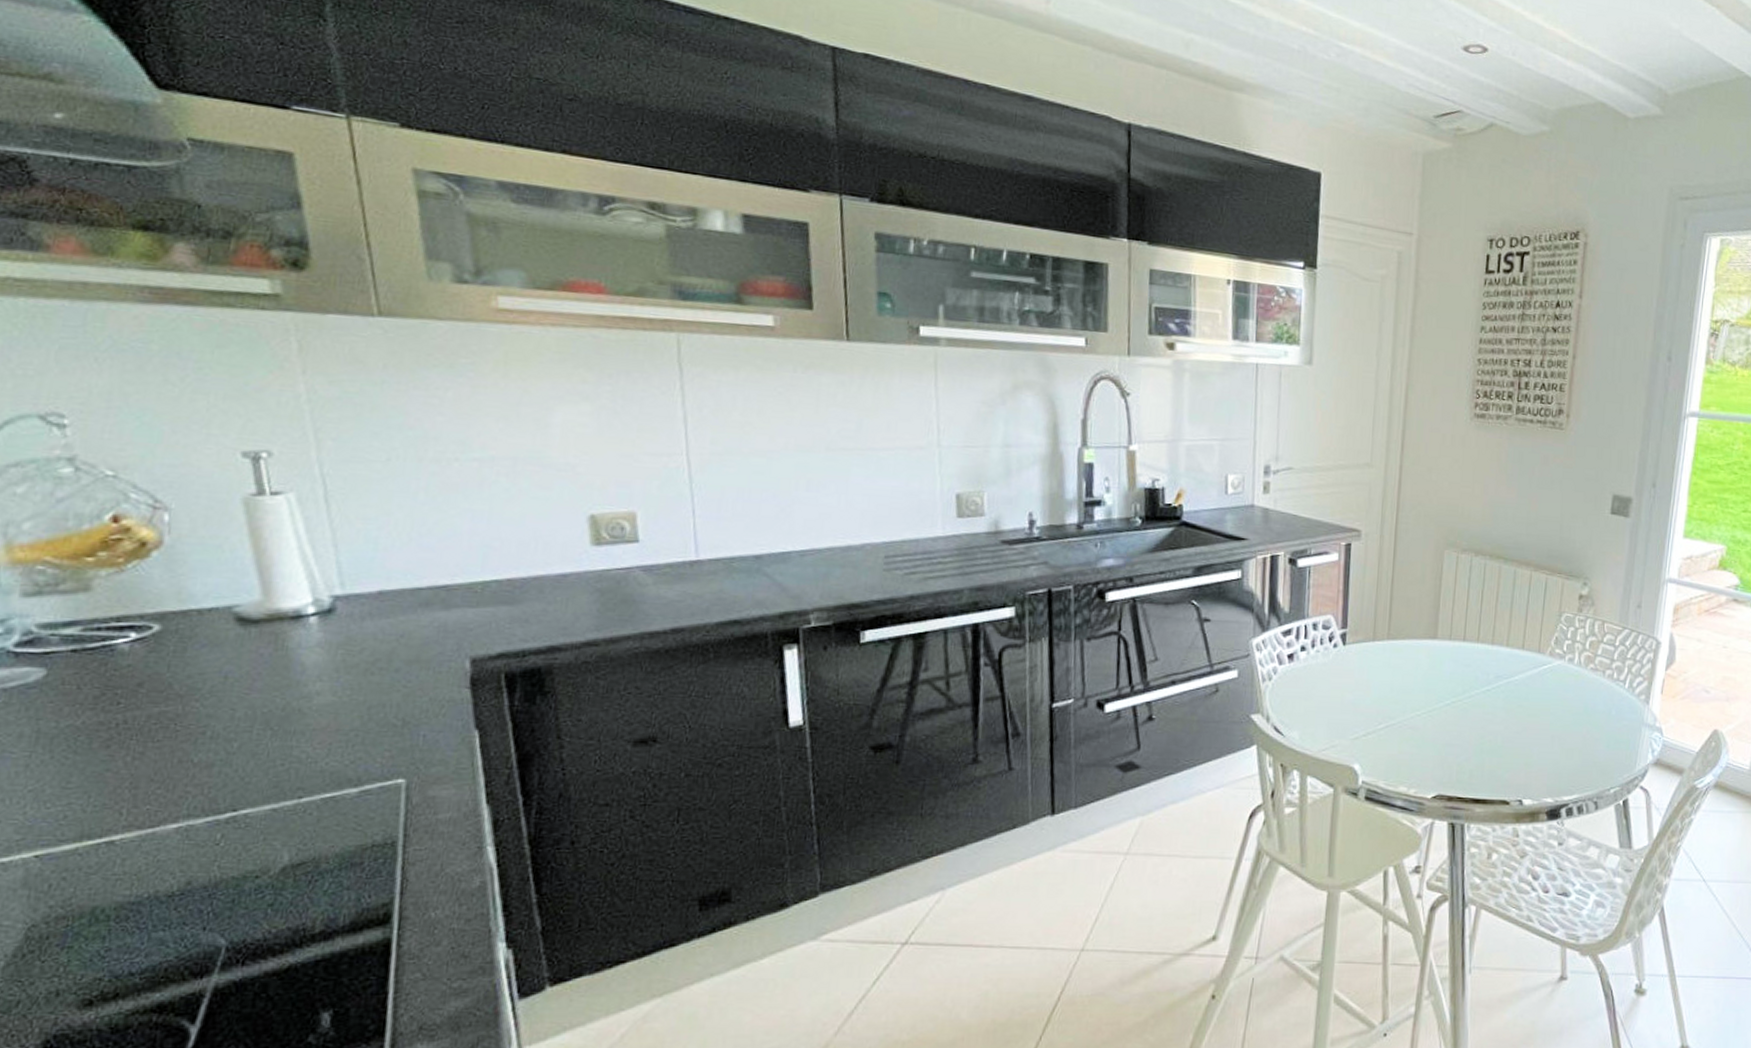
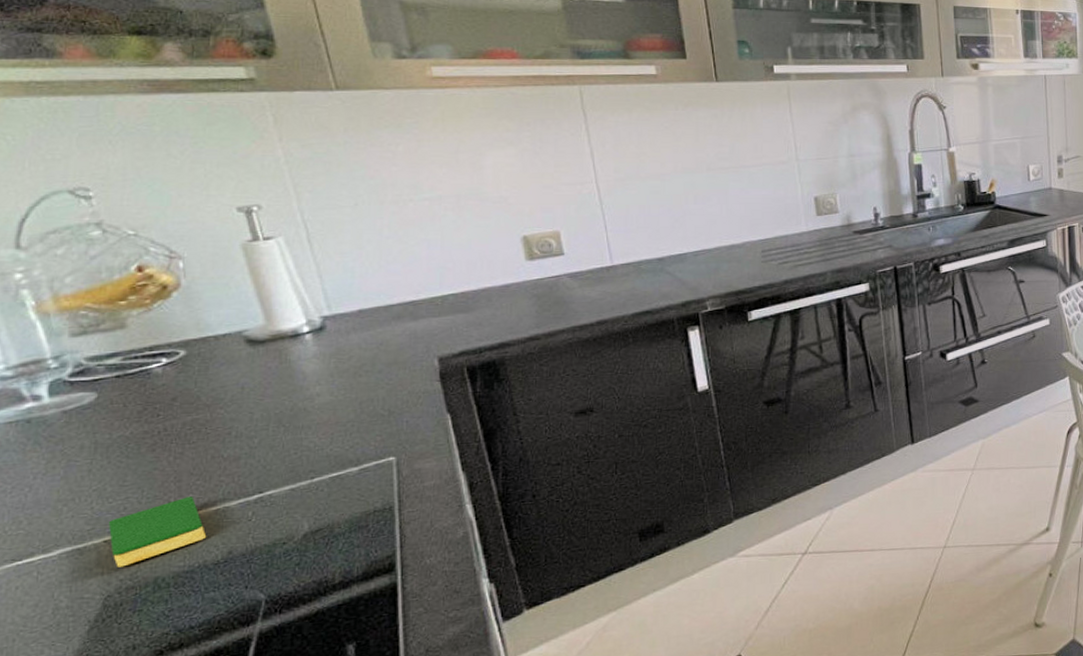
dish sponge: none [42,808,163,890] -> present [108,496,207,567]

